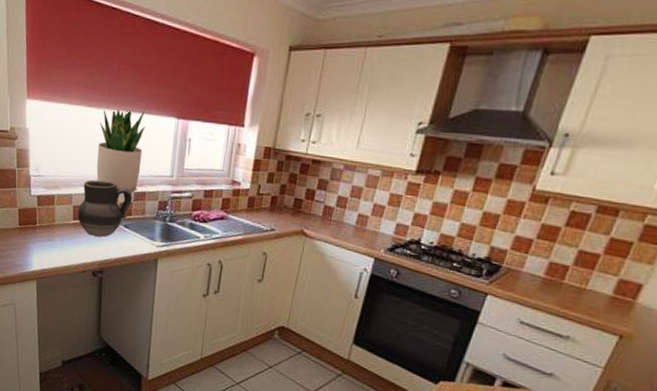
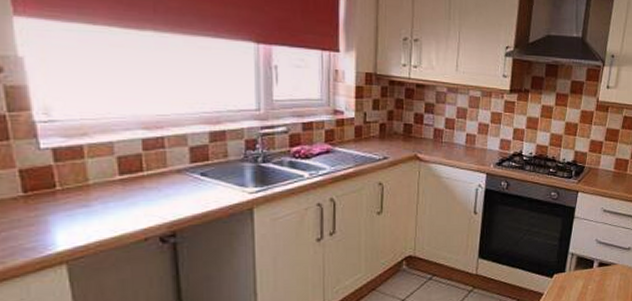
ceramic jug: present [77,180,133,237] -> none [125,121,208,192]
planter: present [96,107,147,193] -> none [145,29,215,134]

